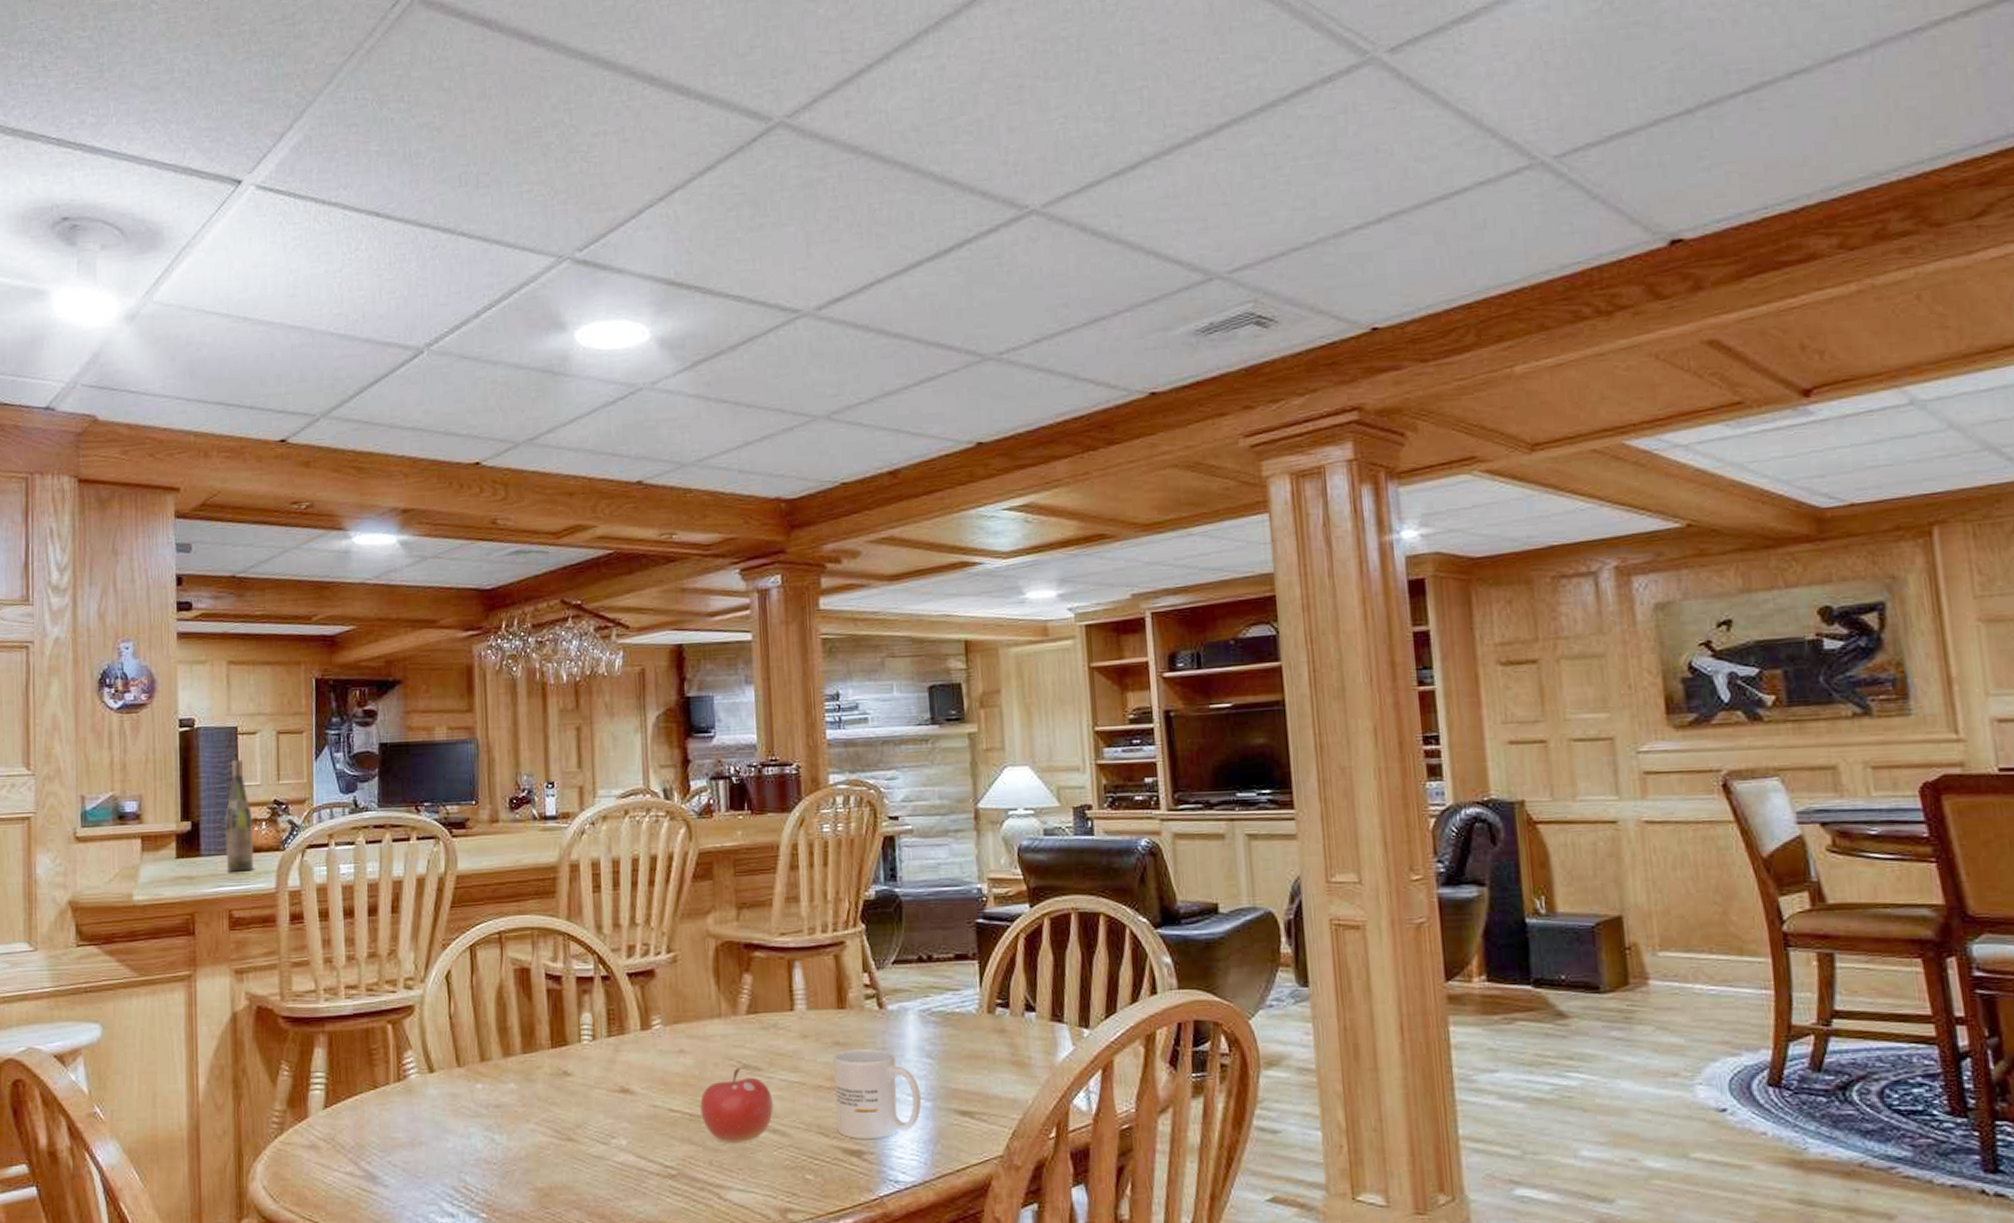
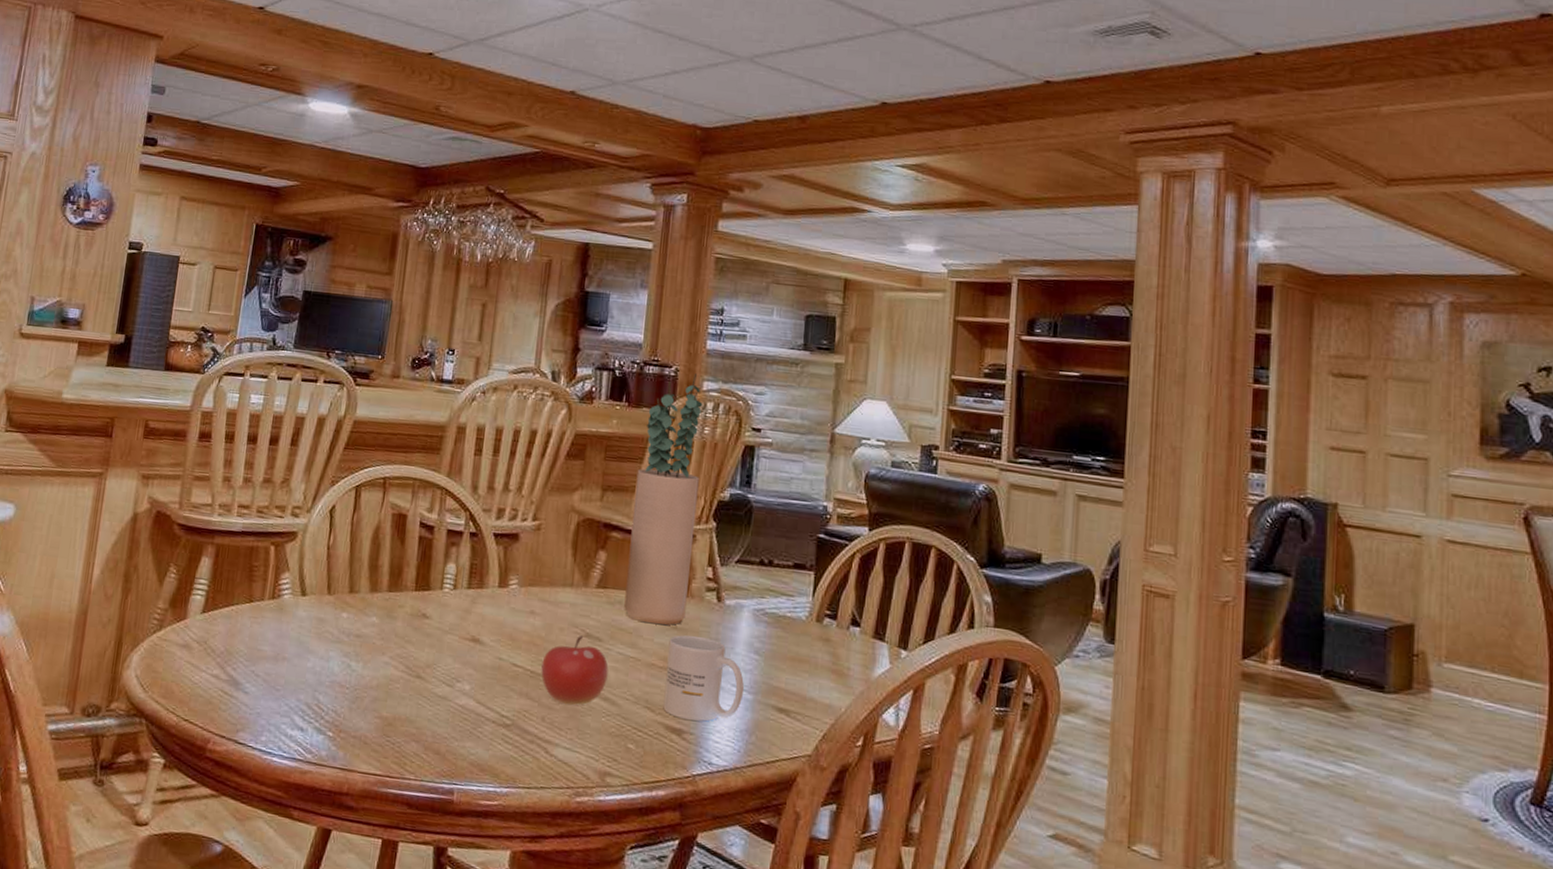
wine bottle: present [225,760,254,873] -> none [150,286,181,388]
vase: none [771,768,847,1044] -> present [624,373,703,626]

